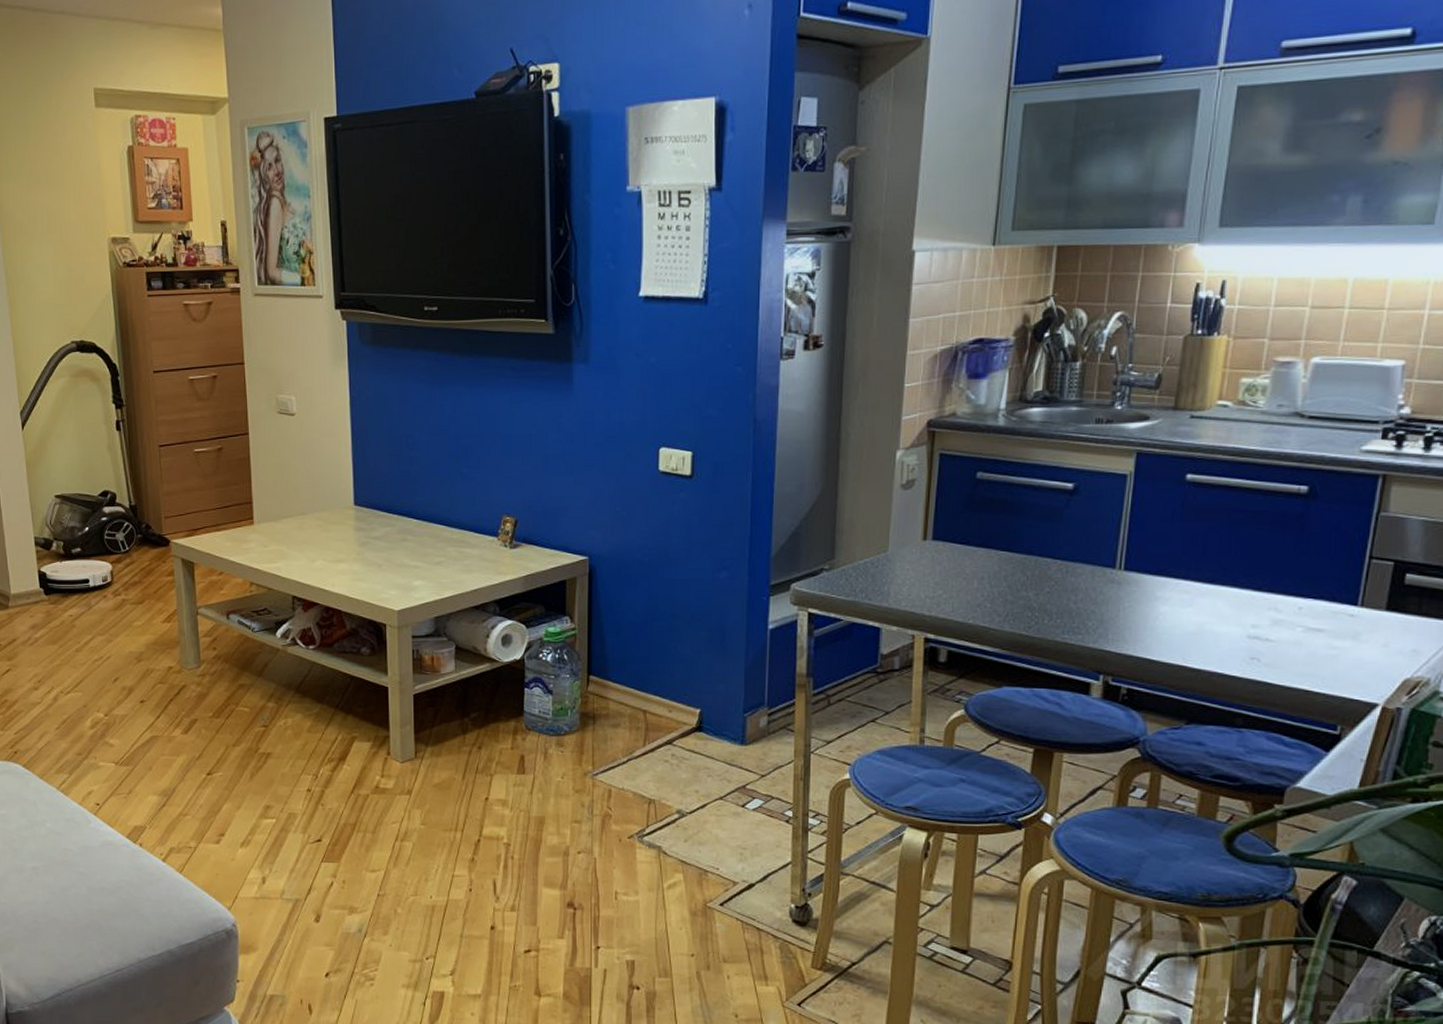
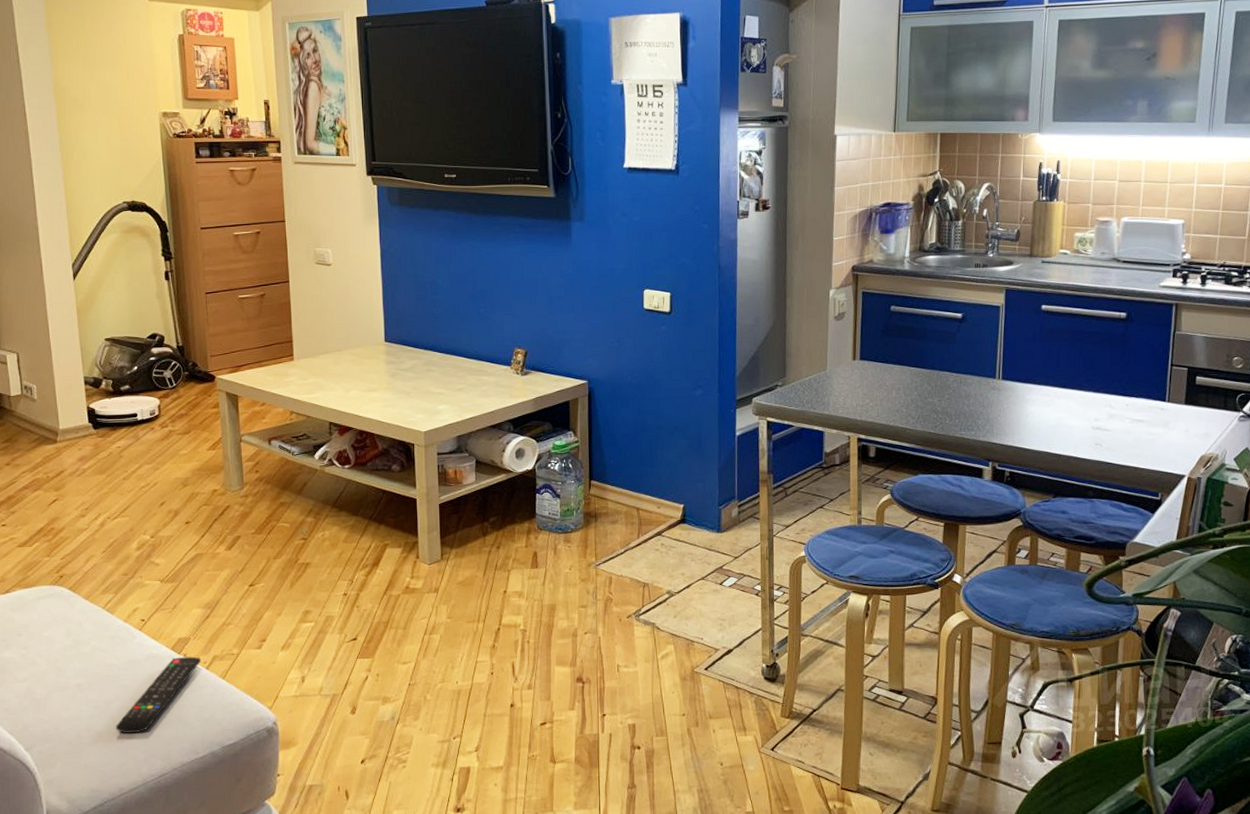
remote control: none [72,846,158,923] -> present [116,656,202,733]

